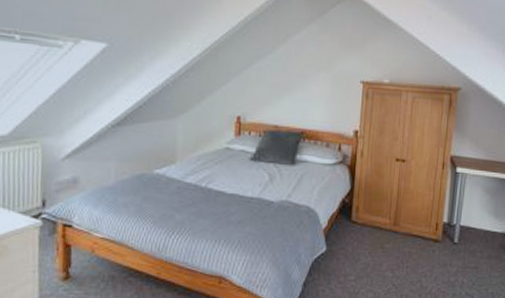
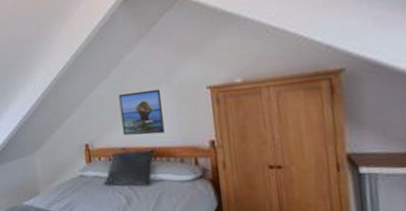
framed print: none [278,71,319,117] -> present [118,88,164,136]

